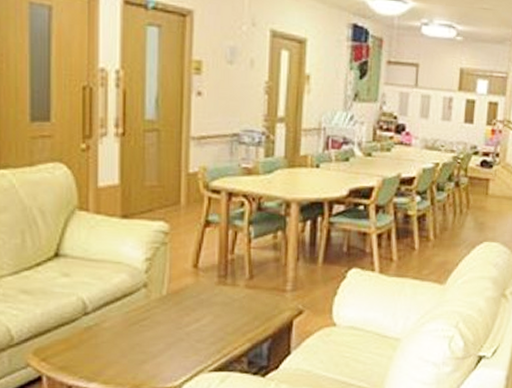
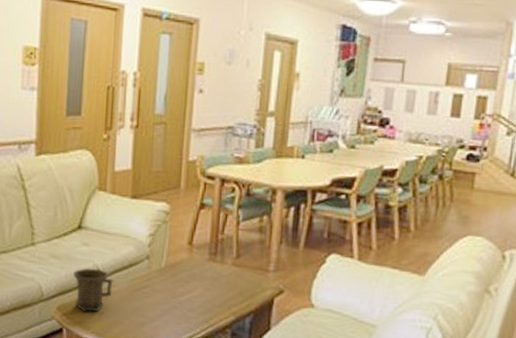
mug: none [52,302,104,354] -> present [73,268,113,312]

